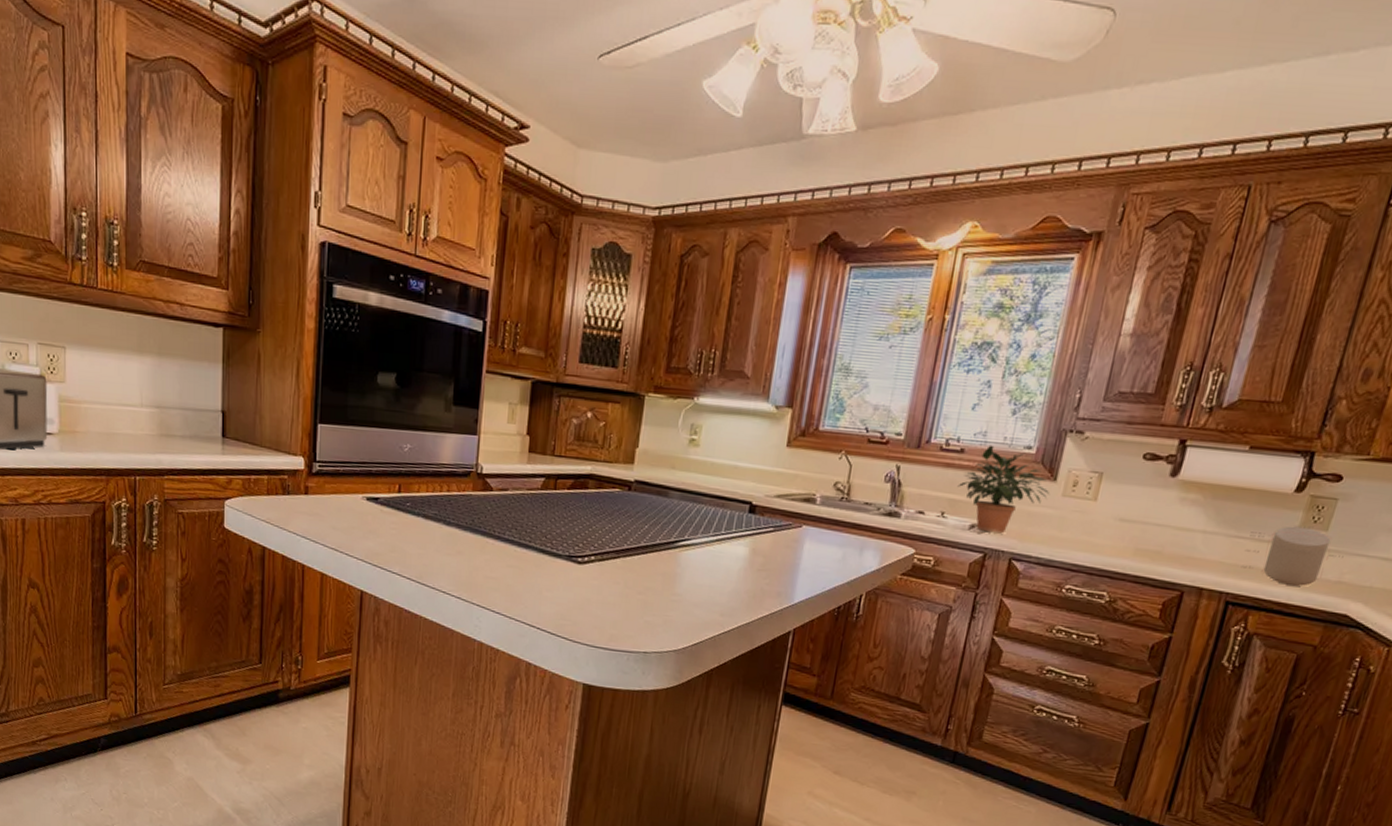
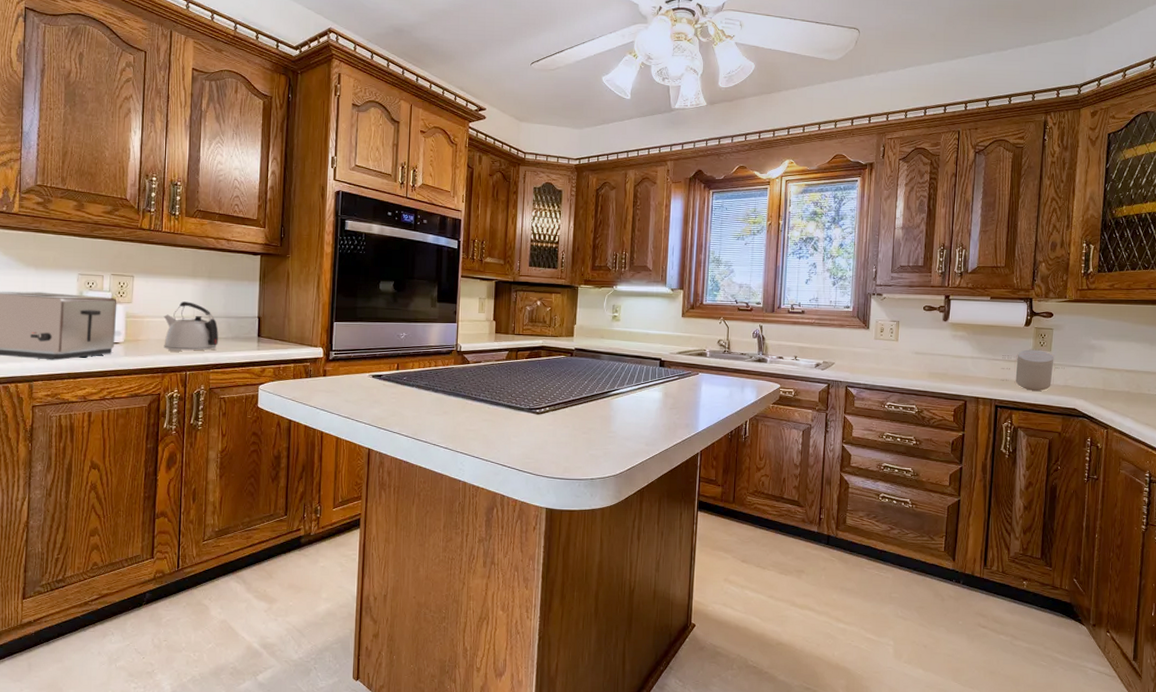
kettle: none [105,384,173,452] -> present [163,301,218,352]
potted plant: present [957,445,1050,534] -> none [803,307,867,369]

